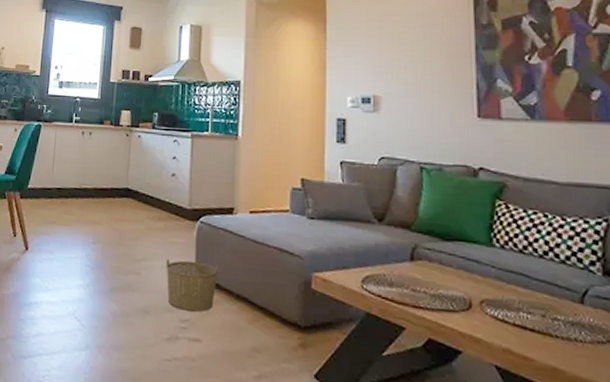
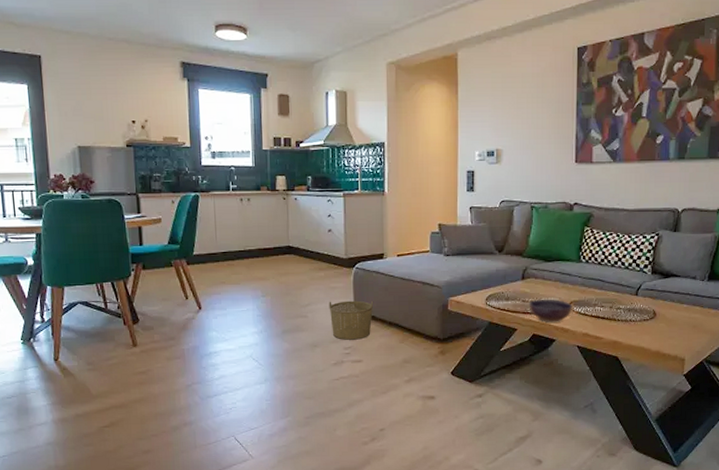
bowl: none [421,290,484,327] -> present [529,299,572,323]

